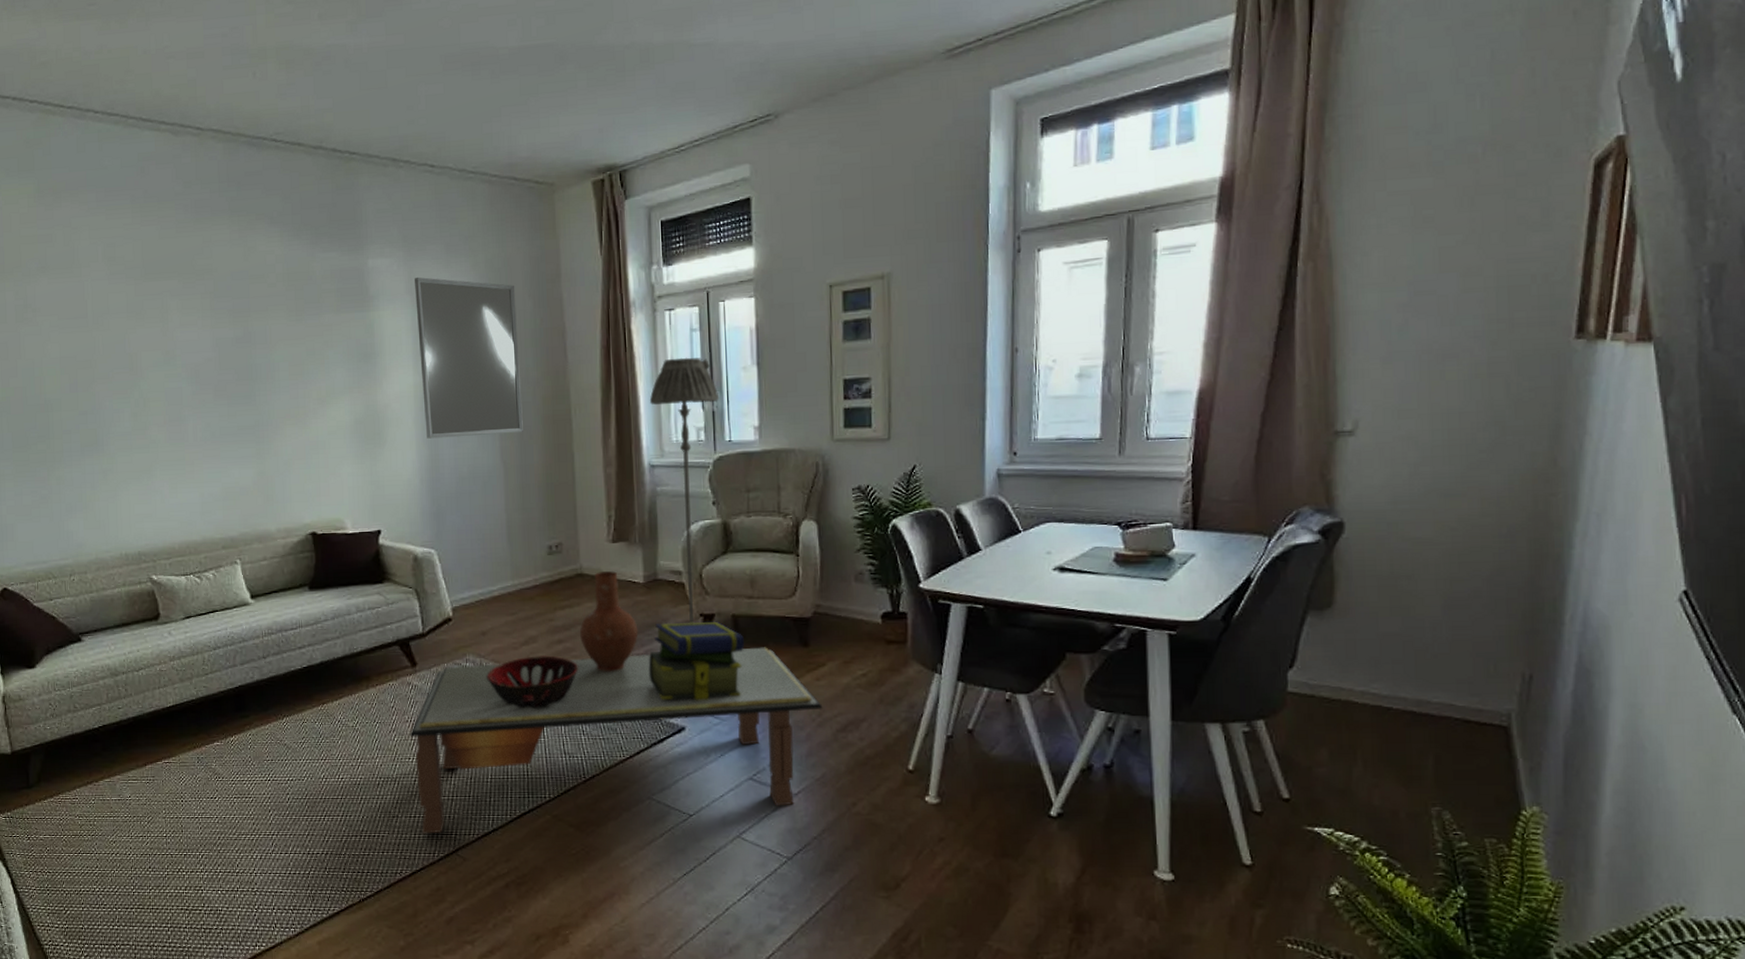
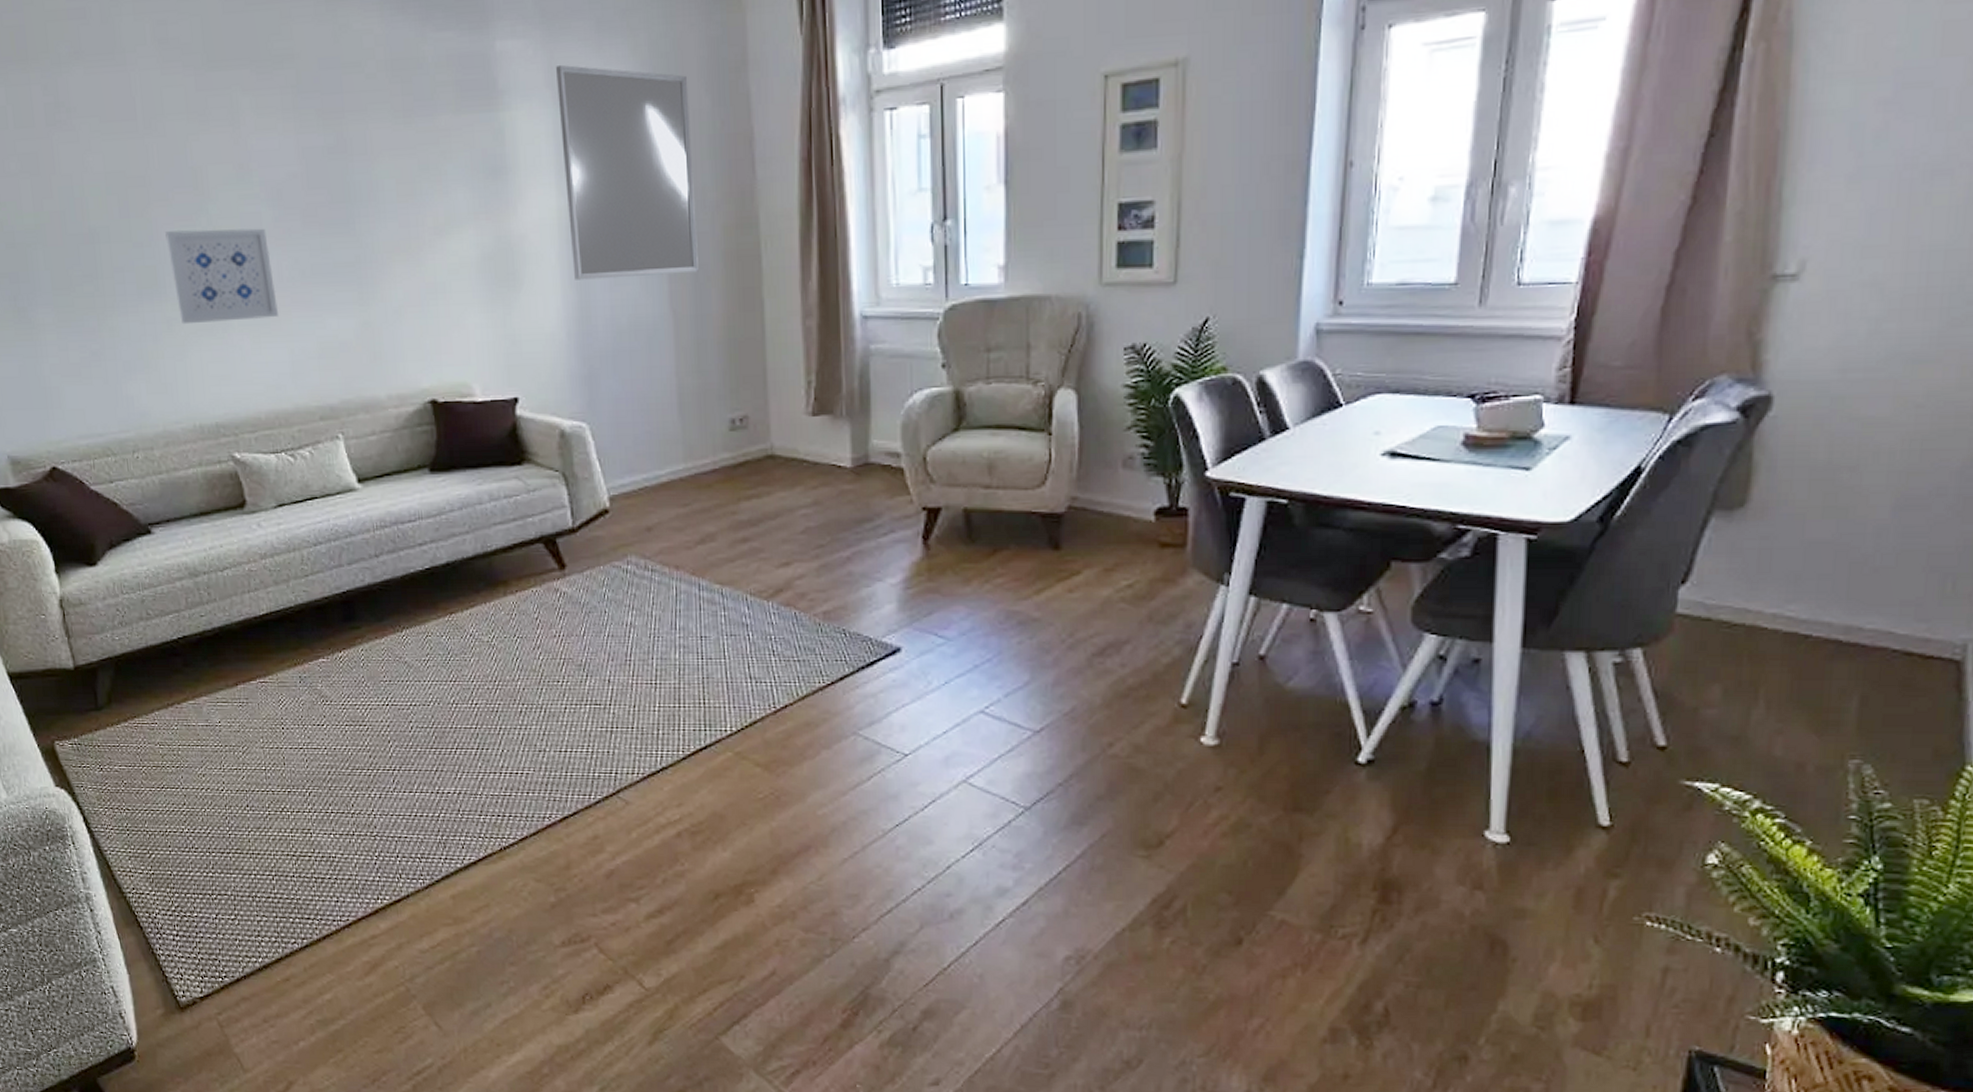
wall art: none [105,399,192,474] -> present [165,228,278,325]
coffee table: present [409,647,823,834] -> none [558,550,1076,772]
decorative bowl: present [486,655,578,708] -> none [653,557,767,622]
vase: present [580,571,639,672] -> none [770,452,844,579]
stack of books: present [648,621,745,700] -> none [856,516,979,615]
floor lamp: present [649,357,720,624] -> none [862,173,954,520]

